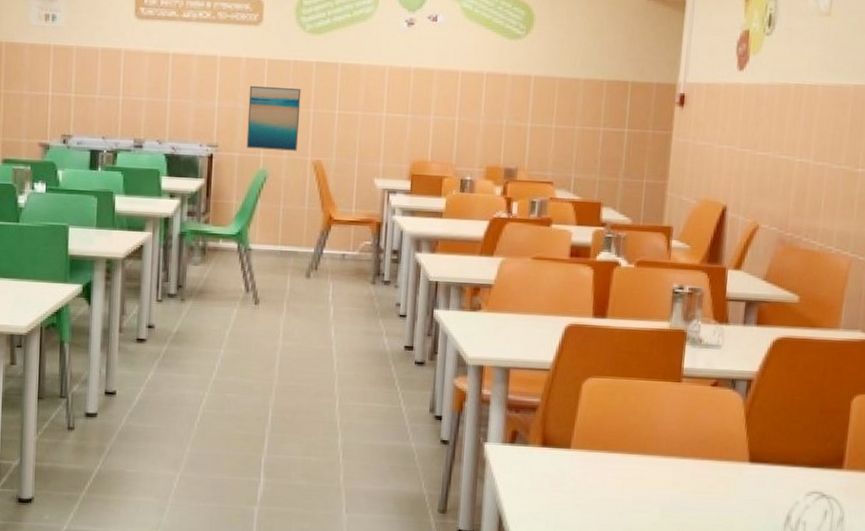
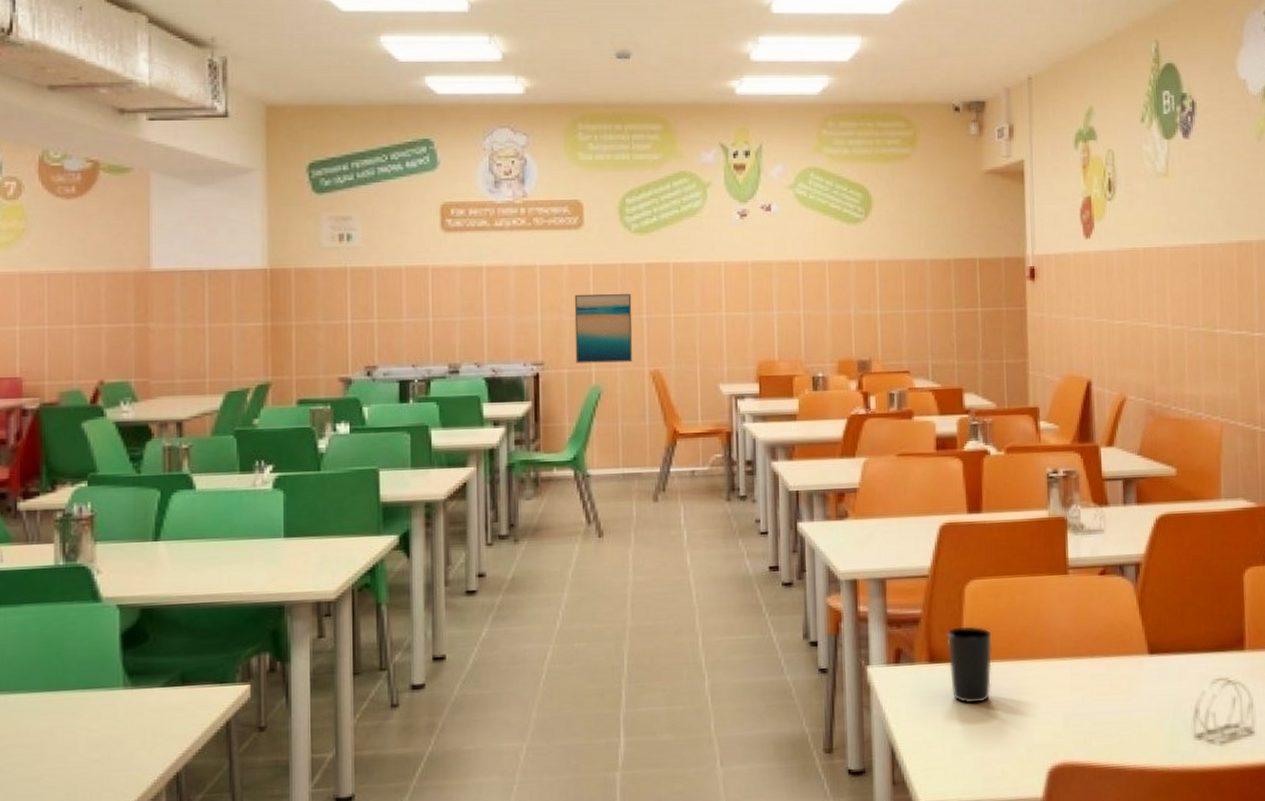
cup: none [559,418,603,487] -> present [947,626,992,703]

